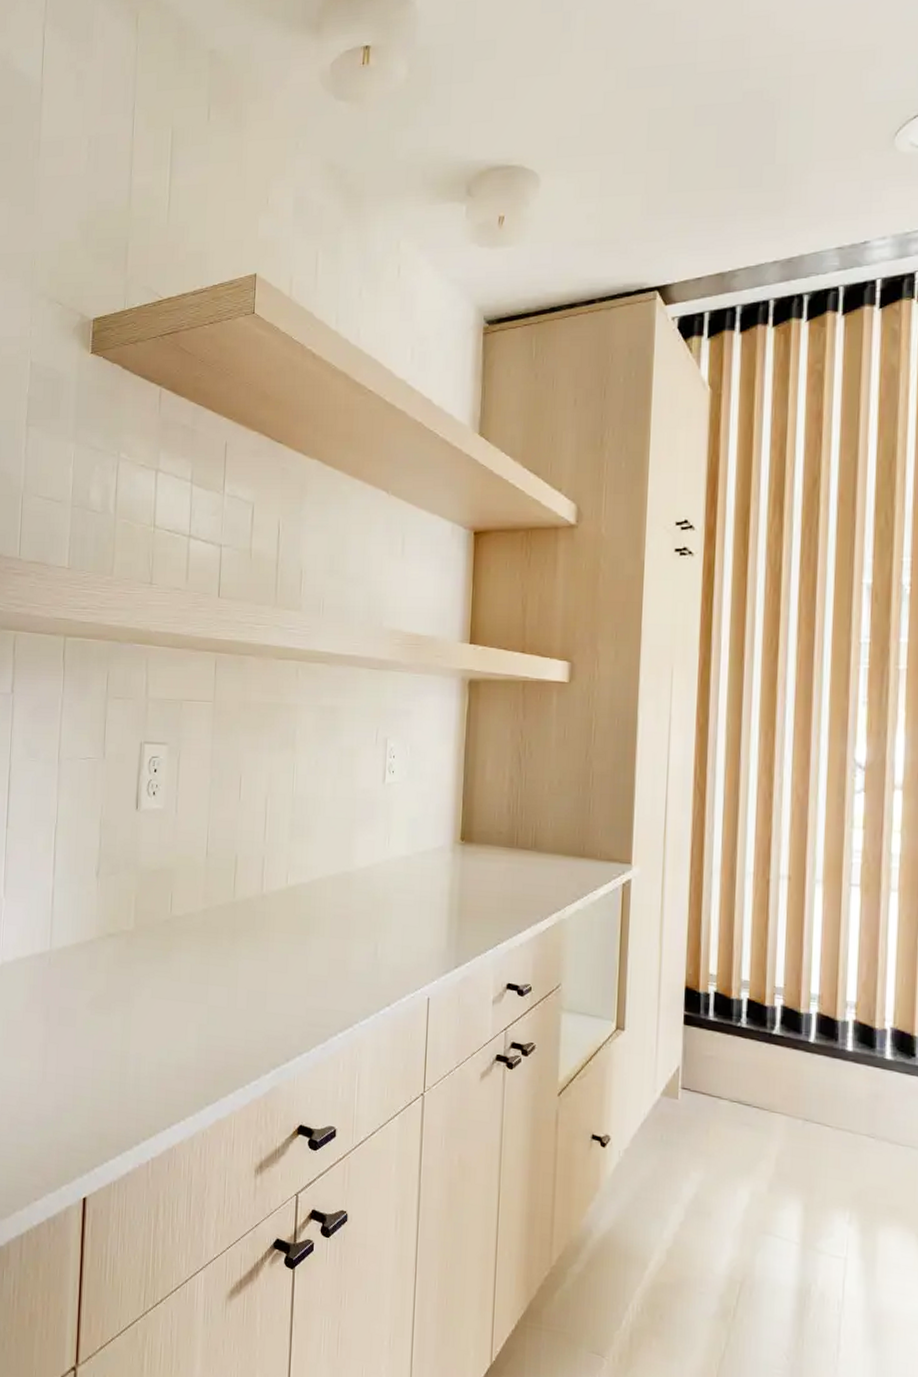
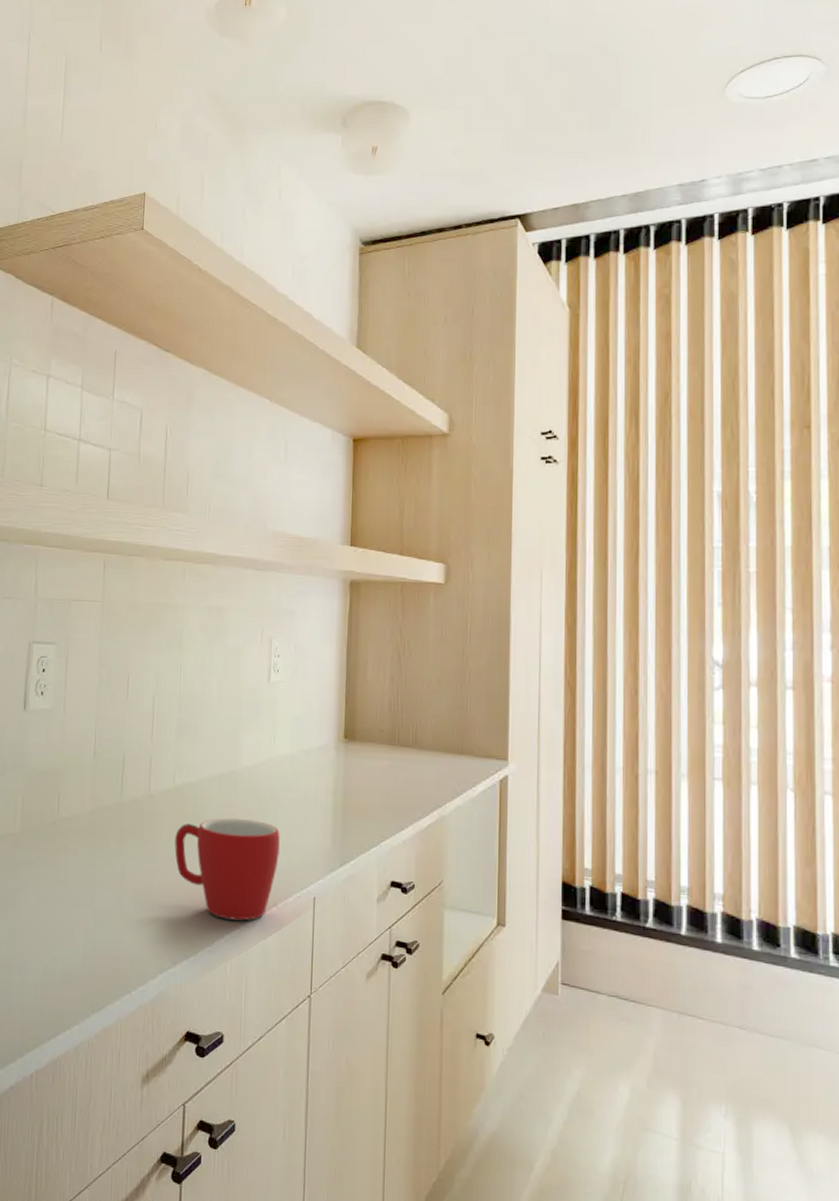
mug: none [287,918,394,1020] -> present [174,818,280,921]

